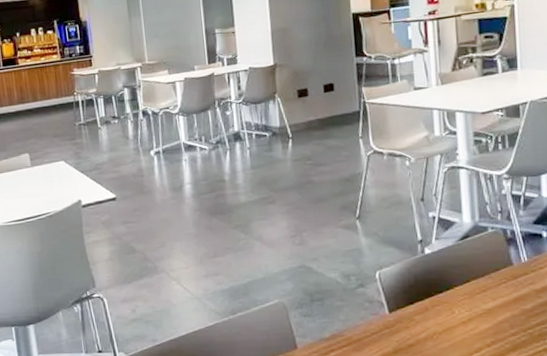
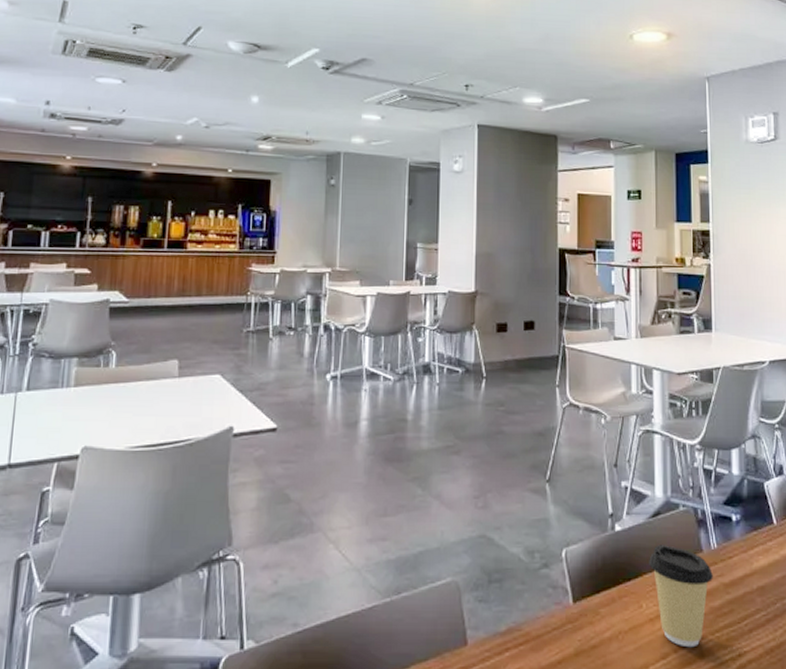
coffee cup: none [459,262,524,343] -> present [649,545,713,648]

